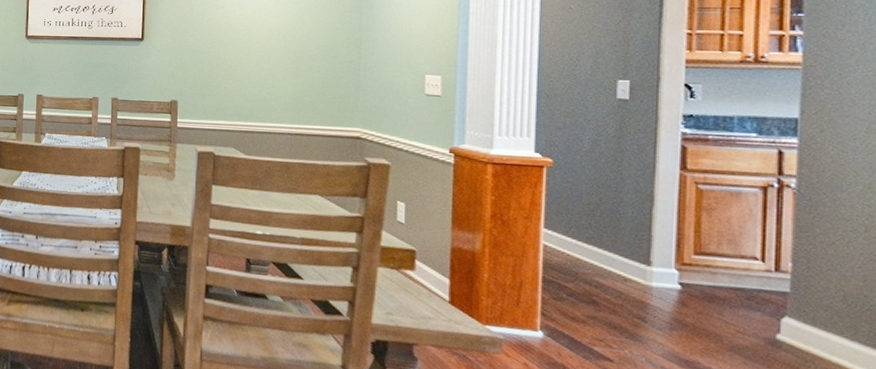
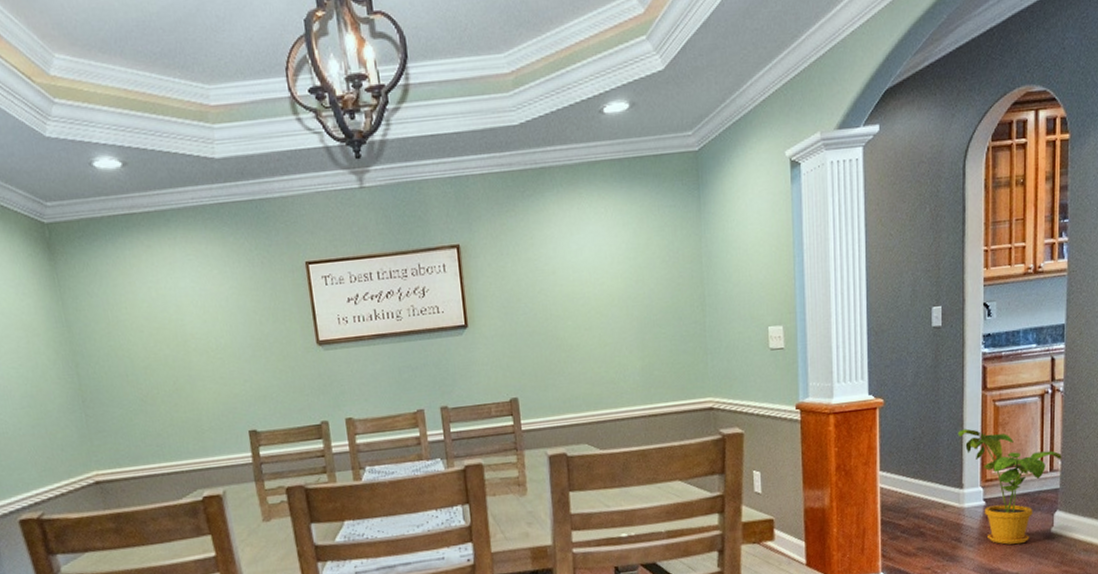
house plant: none [647,205,793,343] -> present [958,428,1062,545]

